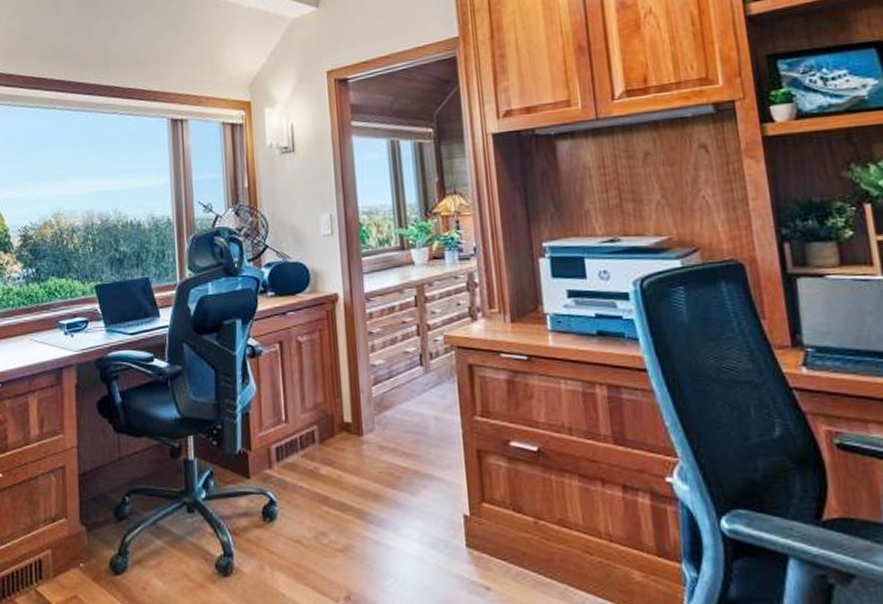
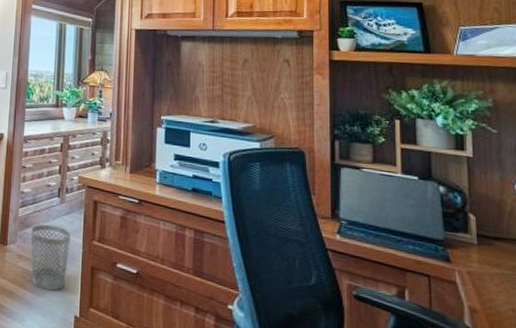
wastebasket: none [391,402,445,486] -> present [31,224,71,291]

